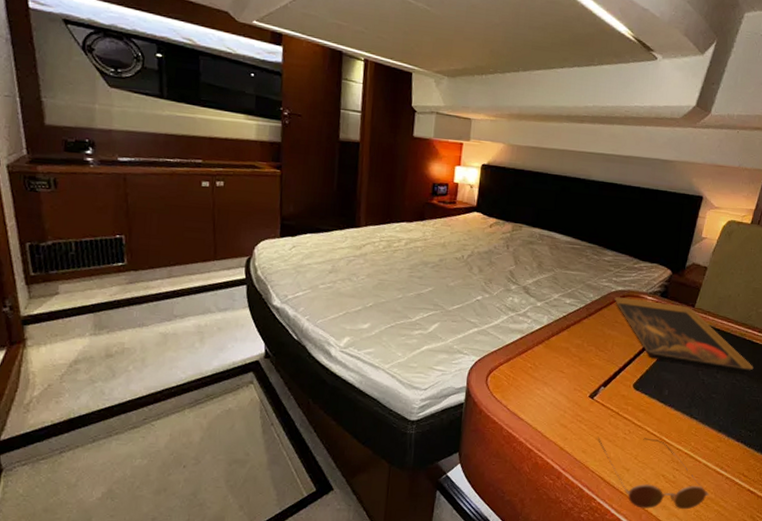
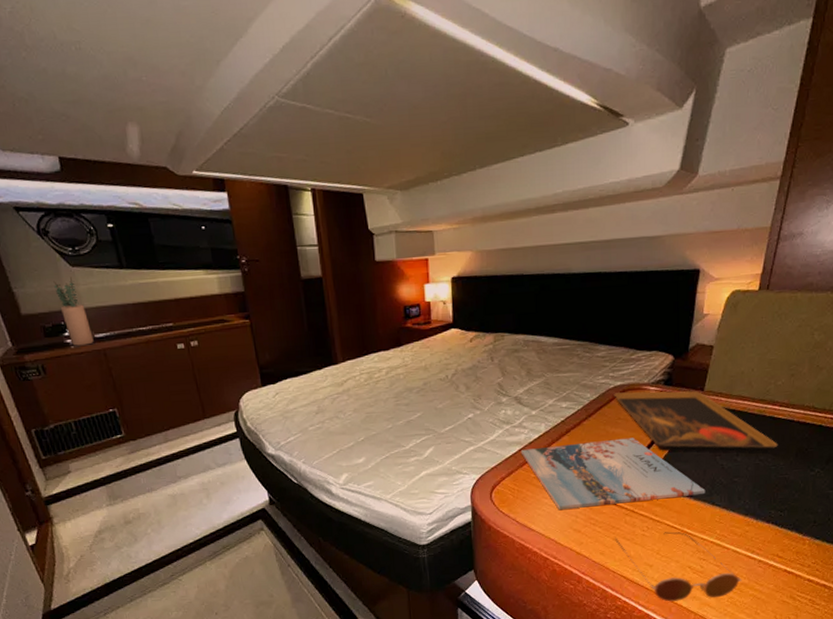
vase: none [86,97,117,168] -> present [53,277,94,347]
magazine: none [521,338,686,406] -> present [520,437,706,510]

